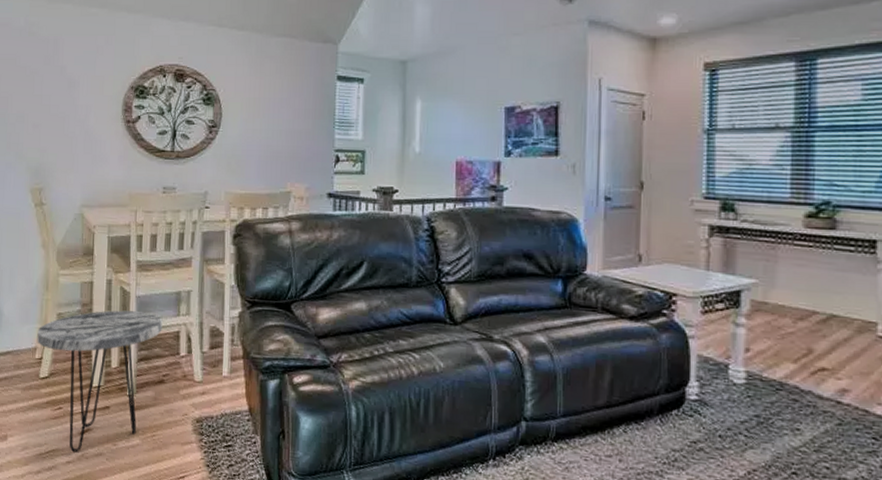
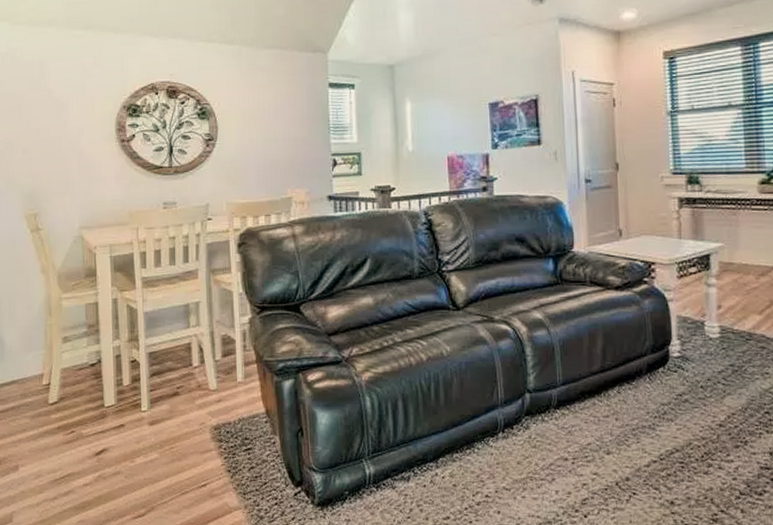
side table: present [37,310,163,453] -> none [43,327,173,474]

